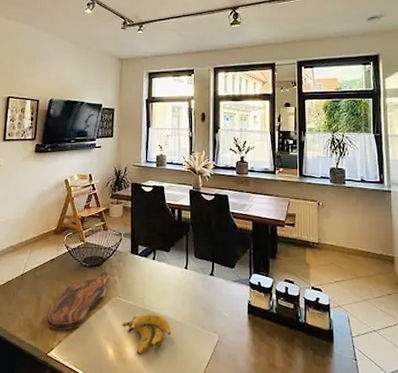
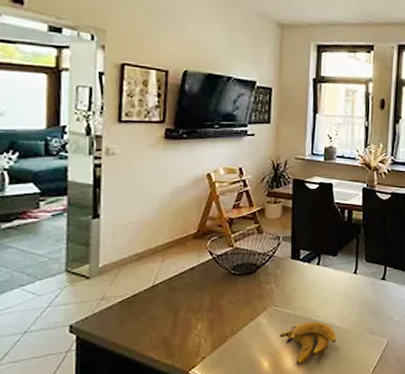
cutting board: present [47,272,110,330] -> none [187,280,265,345]

